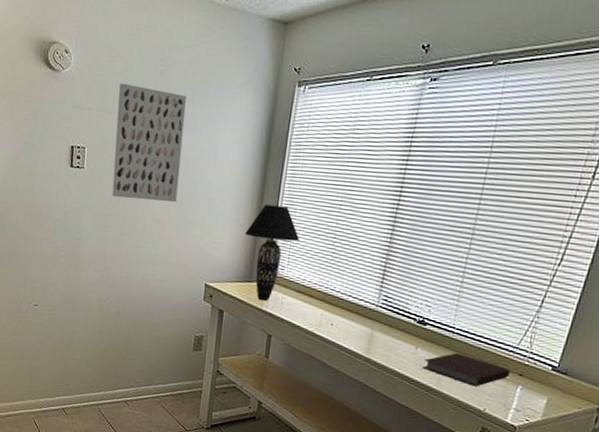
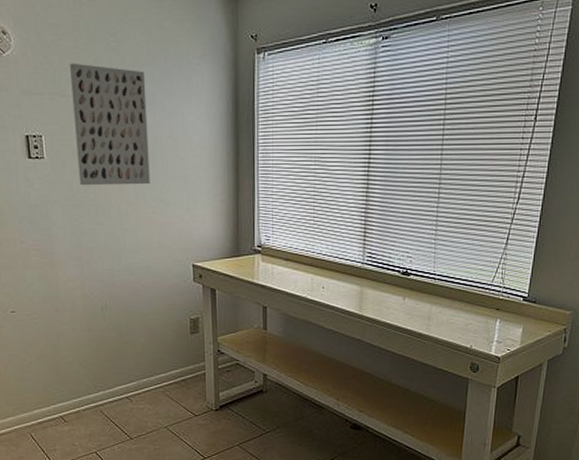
table lamp: present [245,204,300,300] -> none [226,176,281,273]
notebook: present [422,352,510,387] -> none [412,297,488,326]

